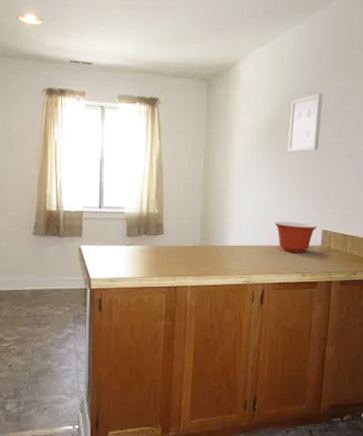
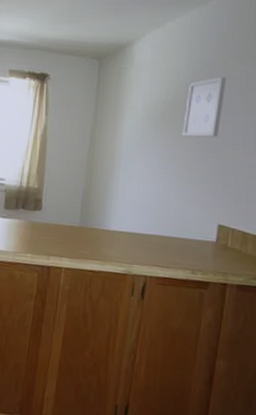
mixing bowl: present [274,222,318,252] -> none [162,210,213,247]

